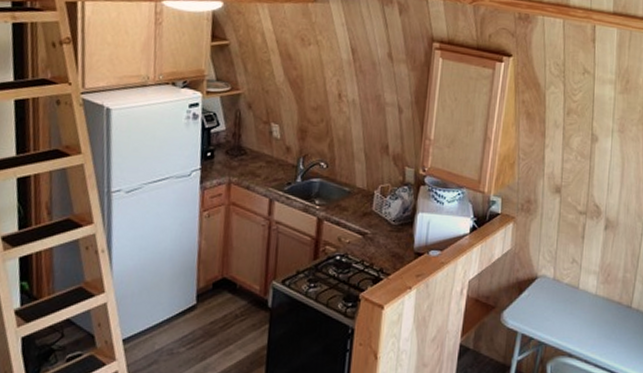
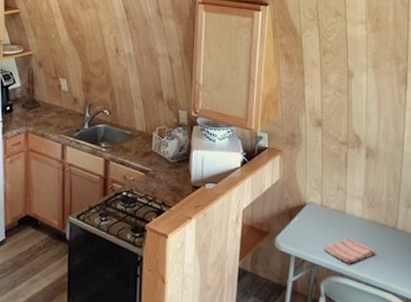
dish towel: none [553,315,608,343] -> present [323,237,376,264]

